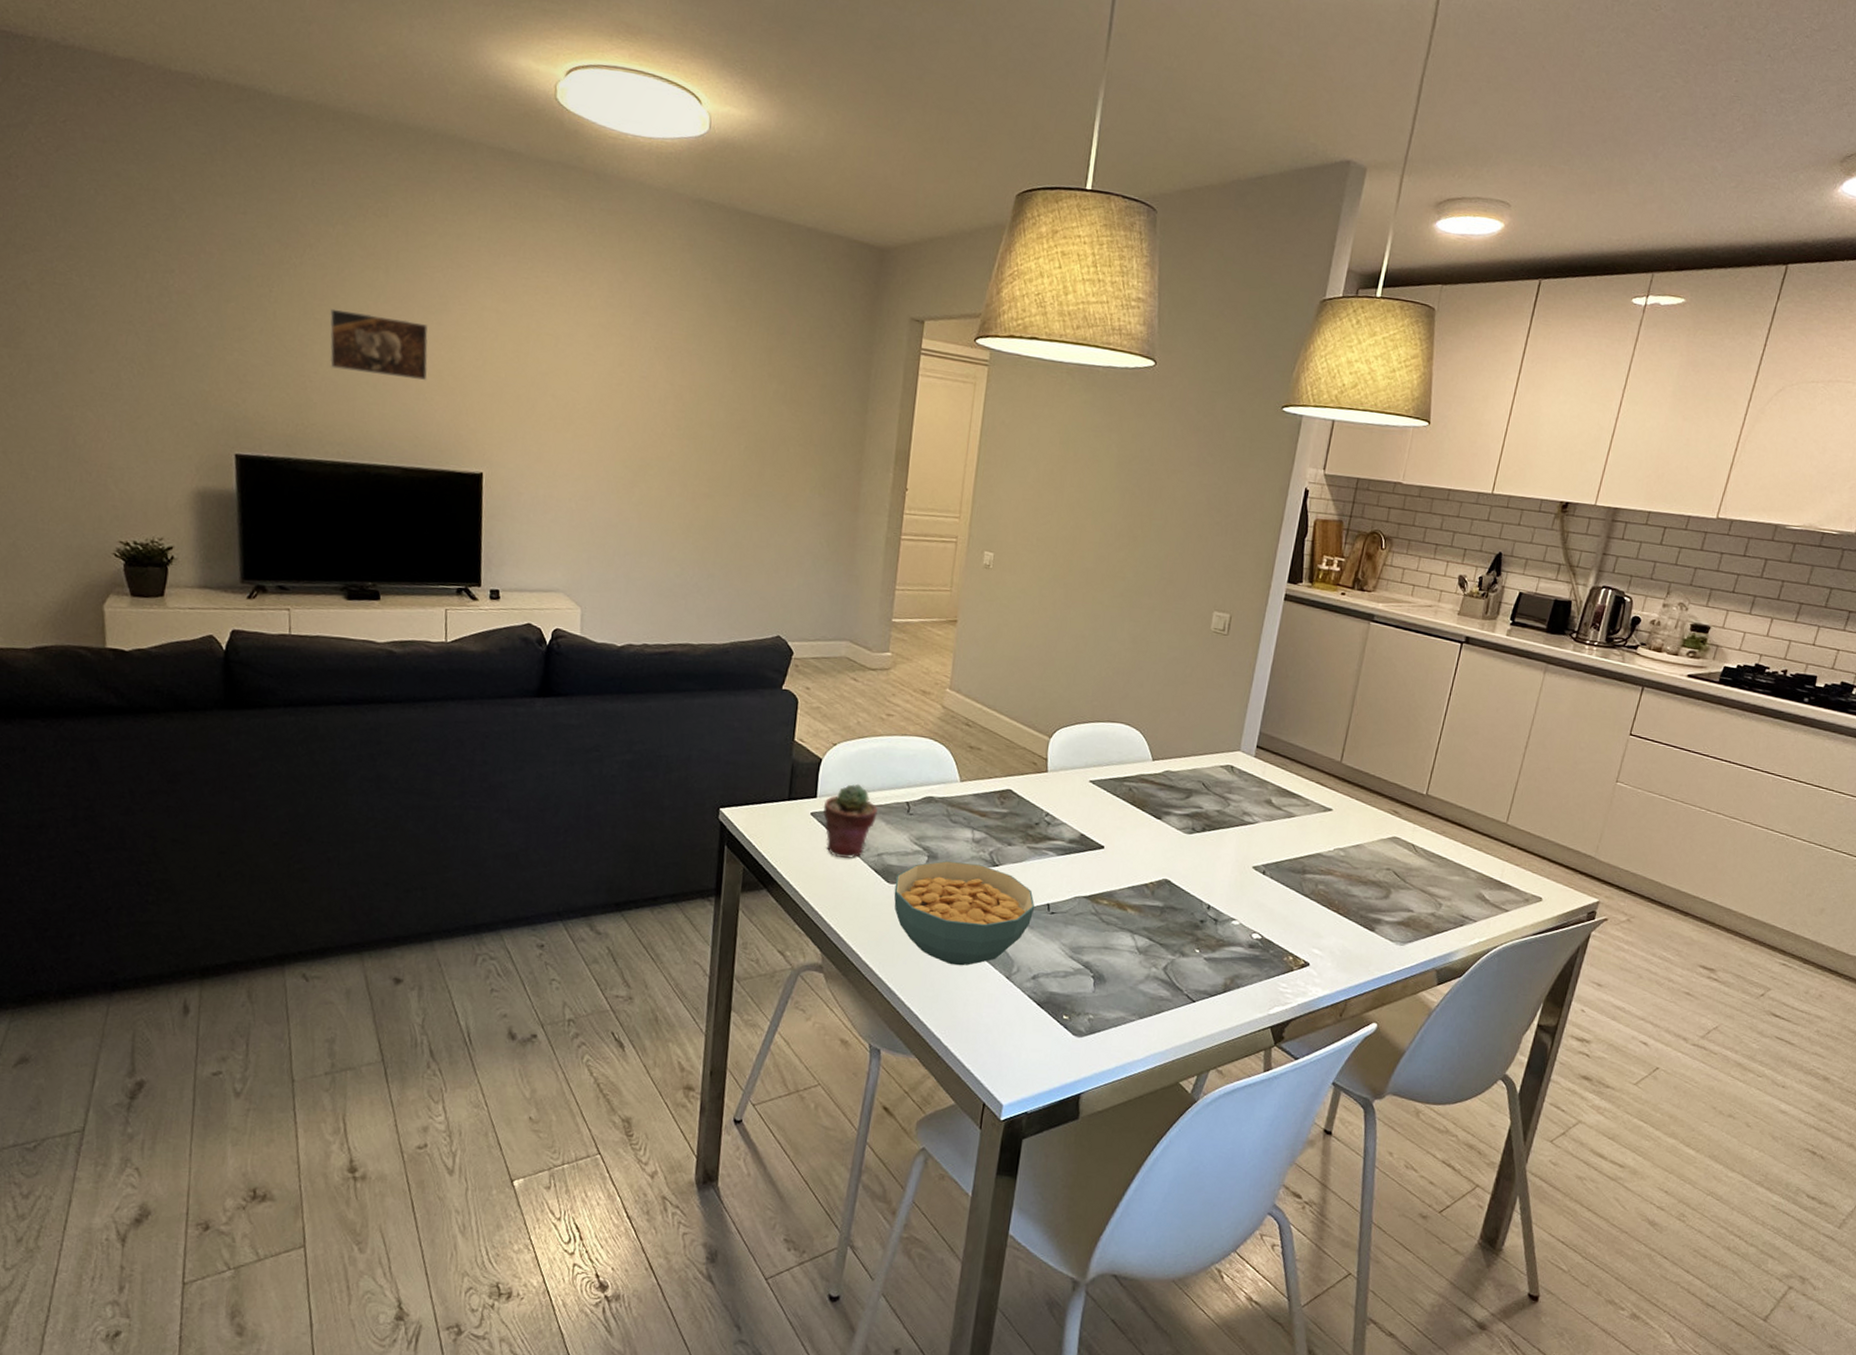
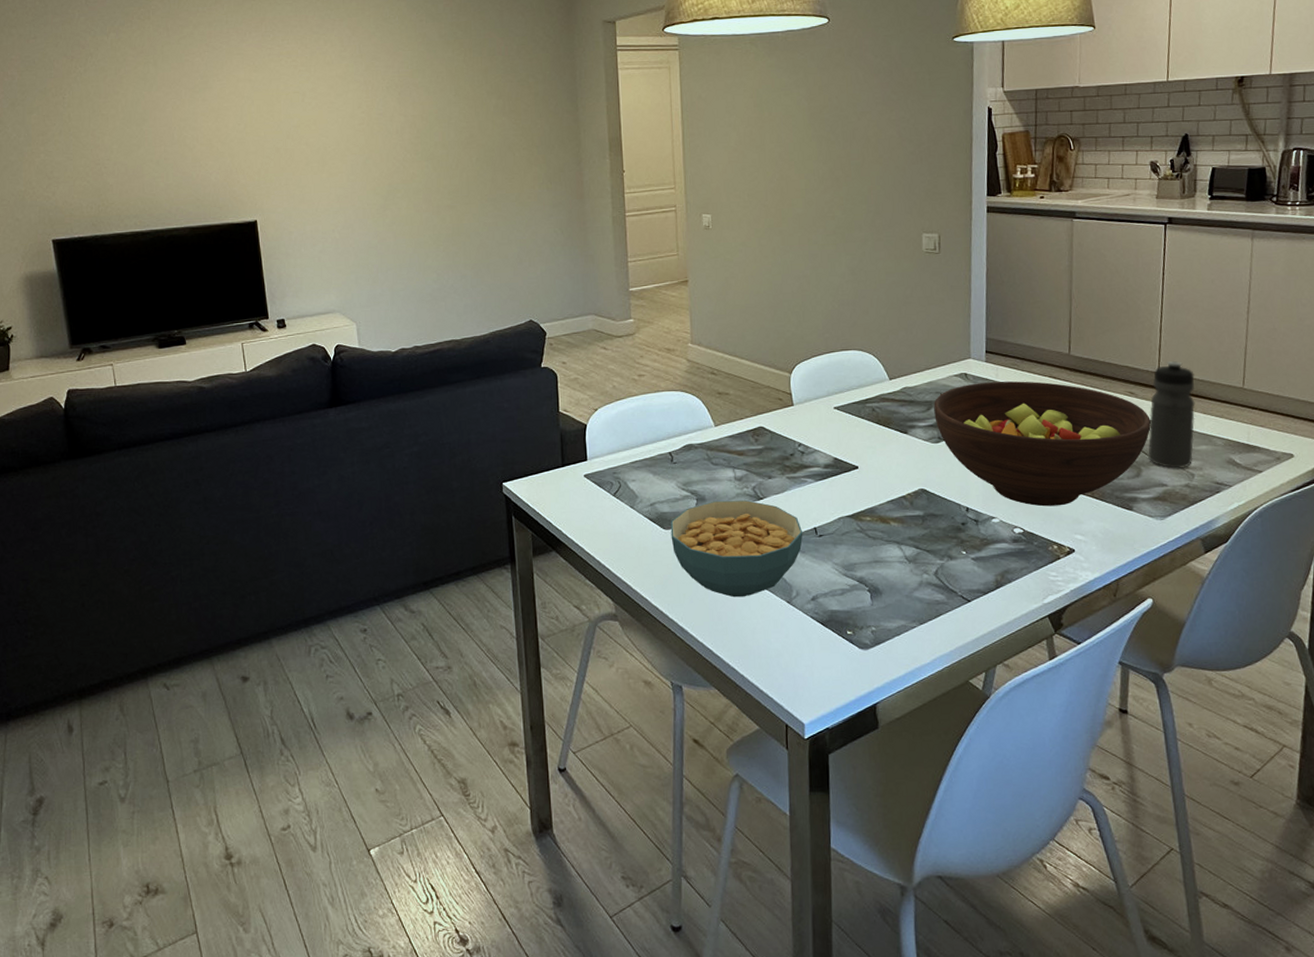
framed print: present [329,308,428,381] -> none [114,101,200,153]
potted succulent: present [823,783,878,858] -> none [594,442,644,512]
fruit bowl: none [1192,777,1410,917] -> present [934,381,1151,507]
water bottle: none [1400,785,1461,896] -> present [1148,361,1195,469]

